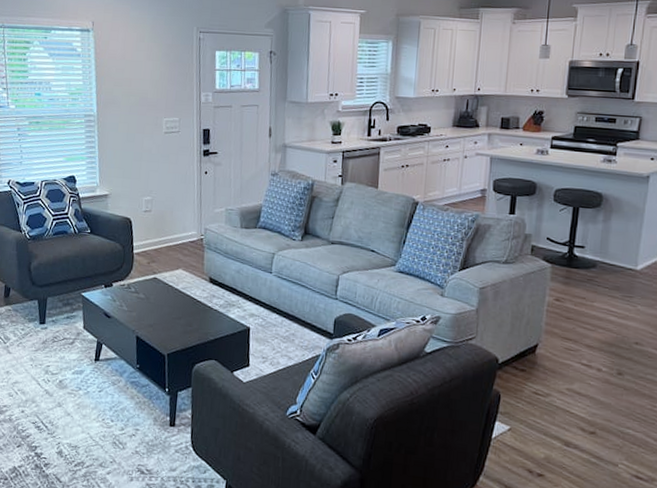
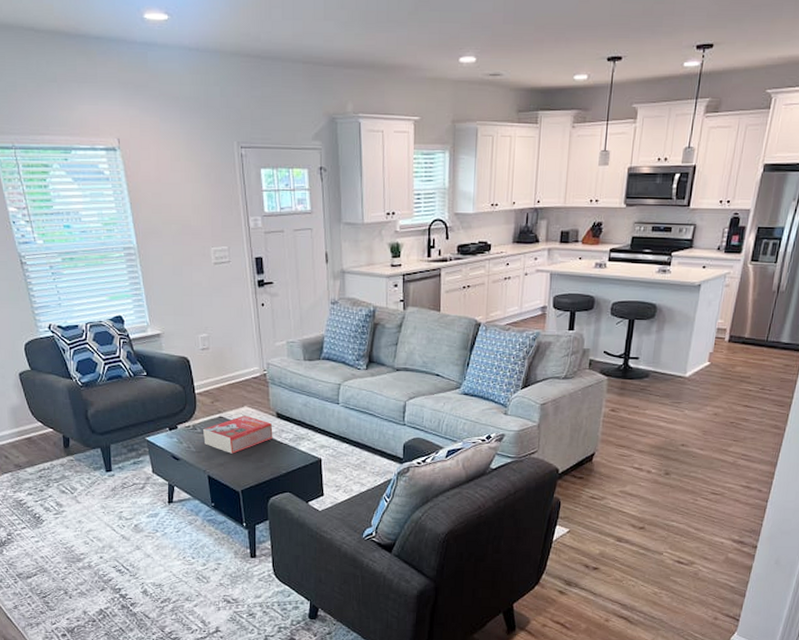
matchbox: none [136,278,205,316] -> present [203,415,273,454]

